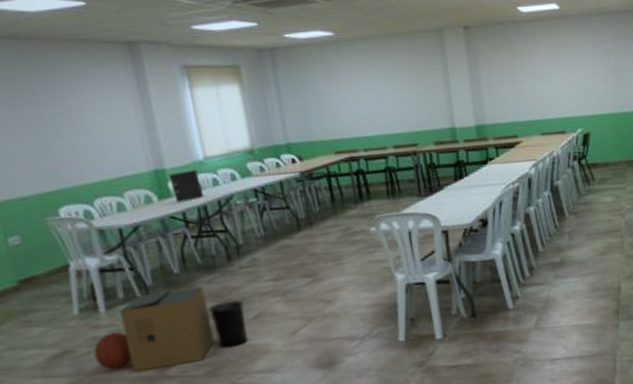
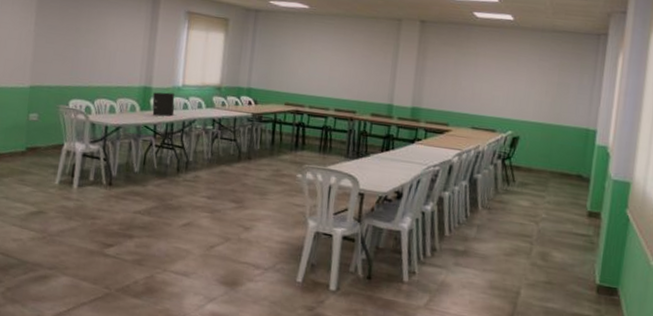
basketball: present [93,332,133,370] -> none [59,206,86,237]
box: present [119,286,215,373] -> none [82,181,153,249]
waste bin: present [209,300,248,349] -> none [150,205,180,246]

